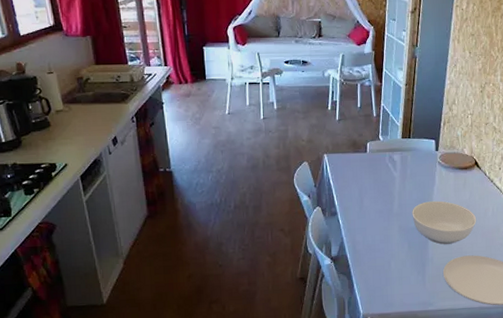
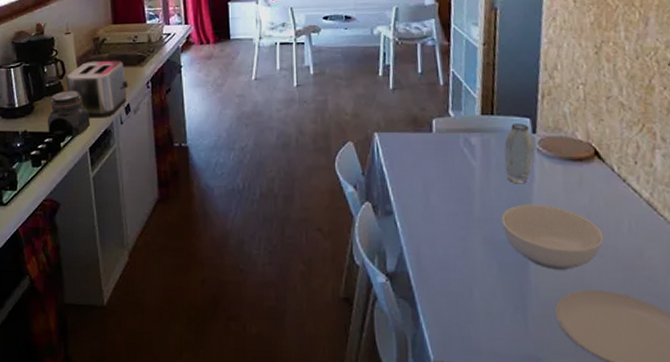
jar: none [36,126,79,168] -> present [47,91,90,137]
toaster: none [52,97,115,149] -> present [66,60,129,117]
vase: none [416,144,436,188] -> present [503,123,534,184]

